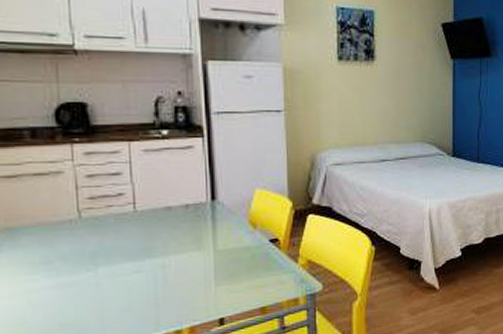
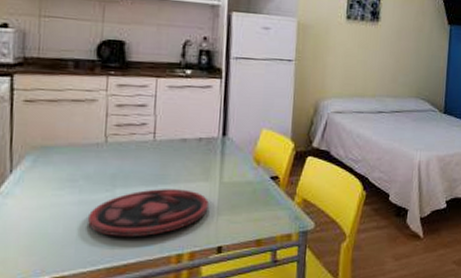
plate: none [71,261,204,319] -> present [88,189,209,237]

